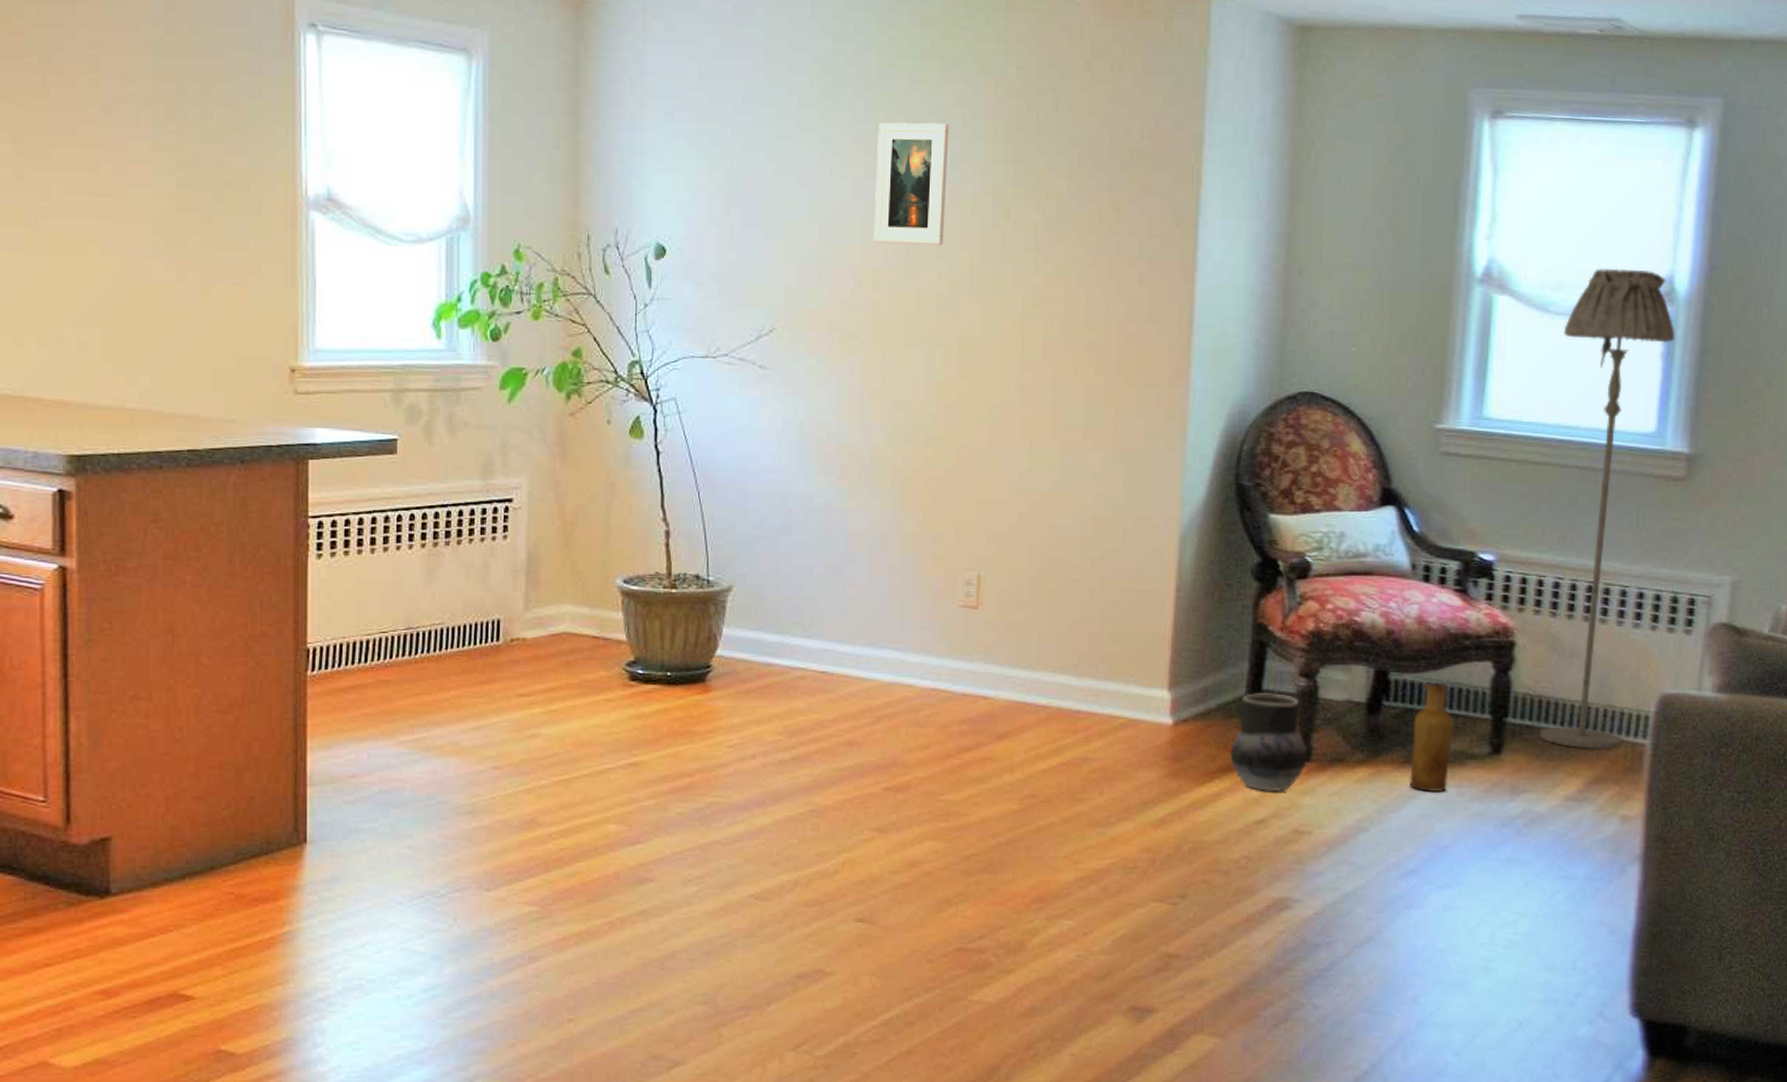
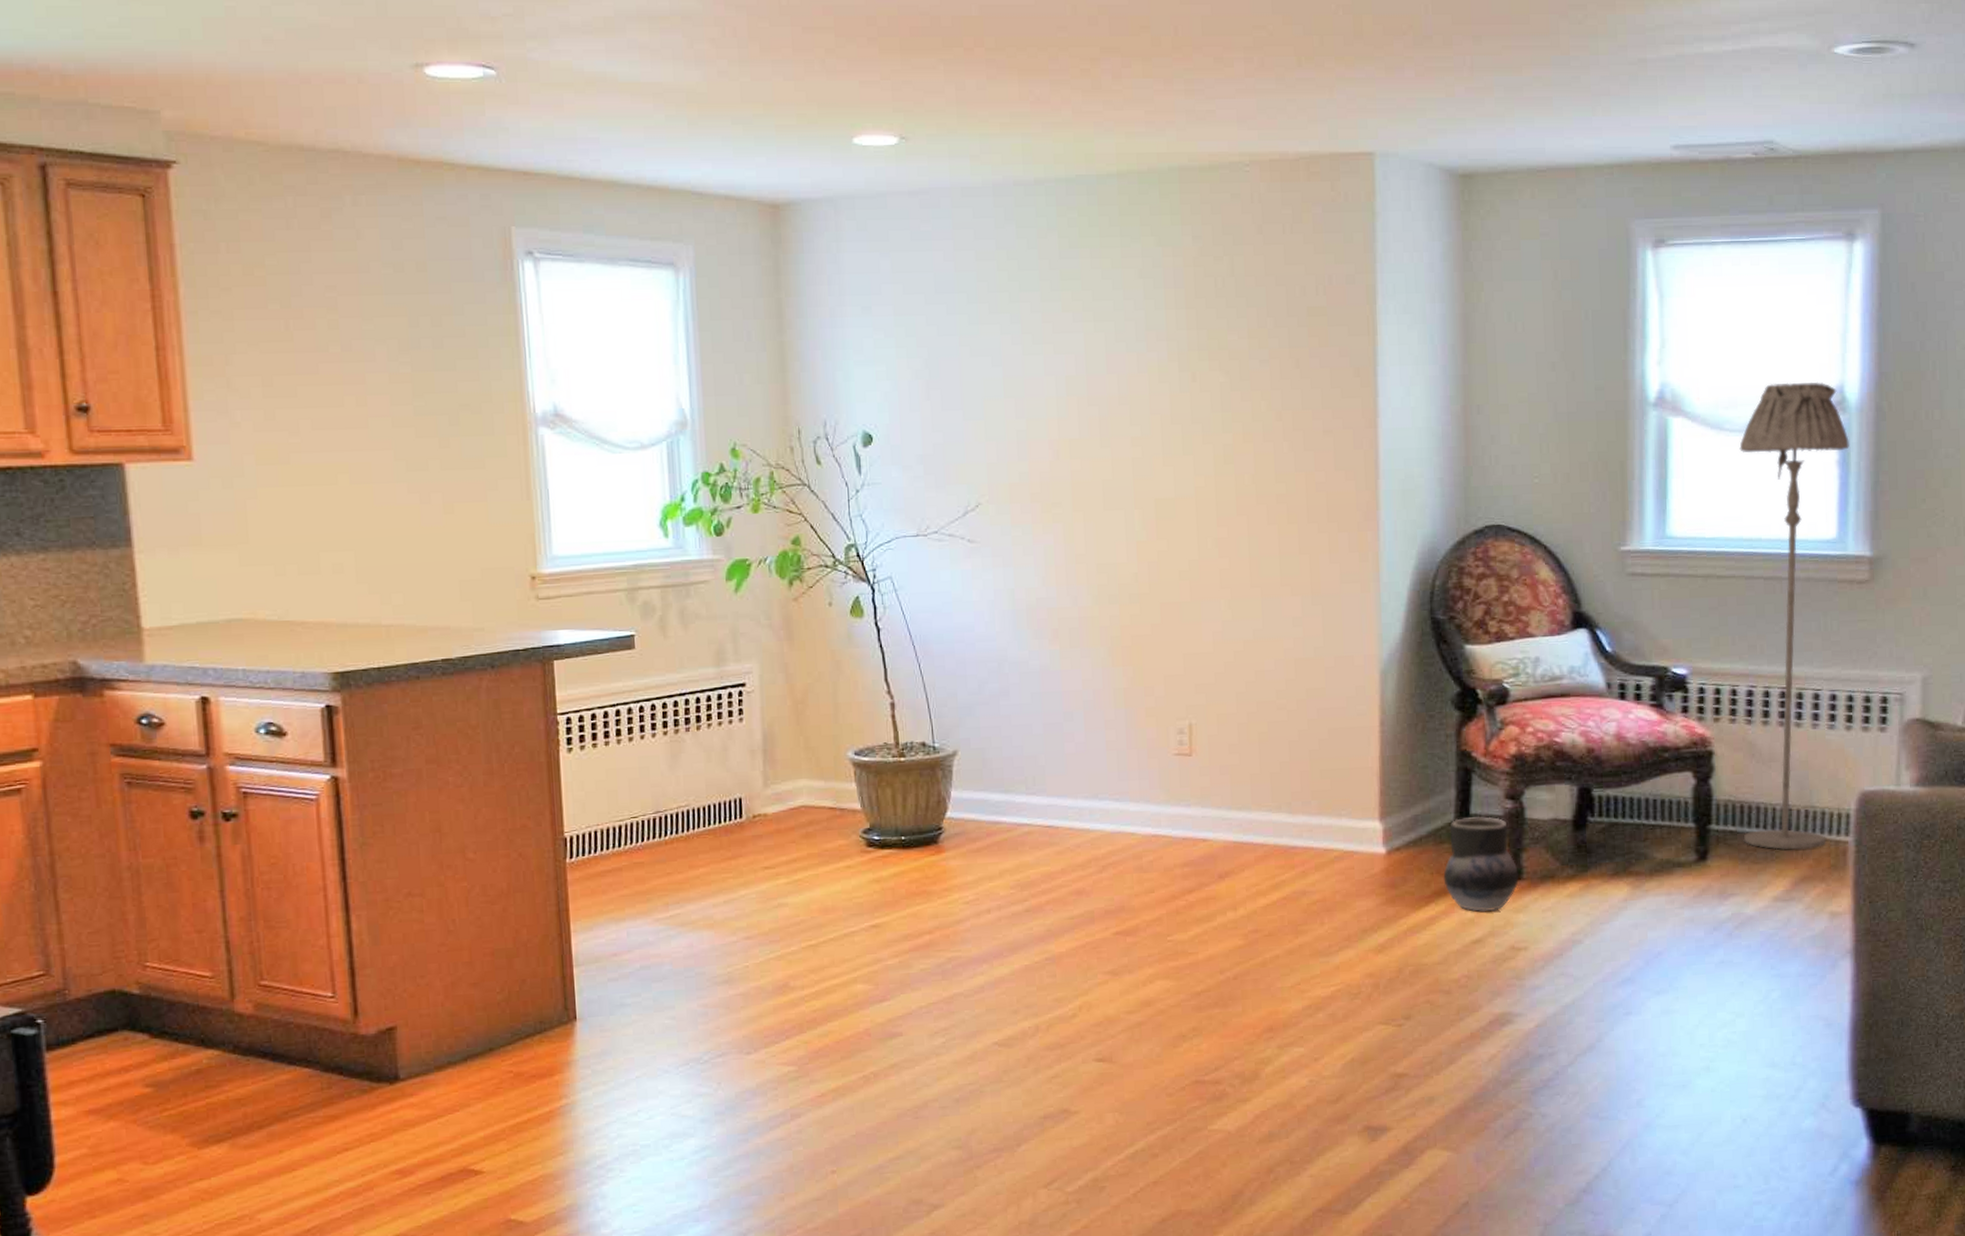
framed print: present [873,122,950,245] -> none [1064,296,1134,415]
vase: present [1410,682,1454,792] -> none [1619,795,1659,902]

